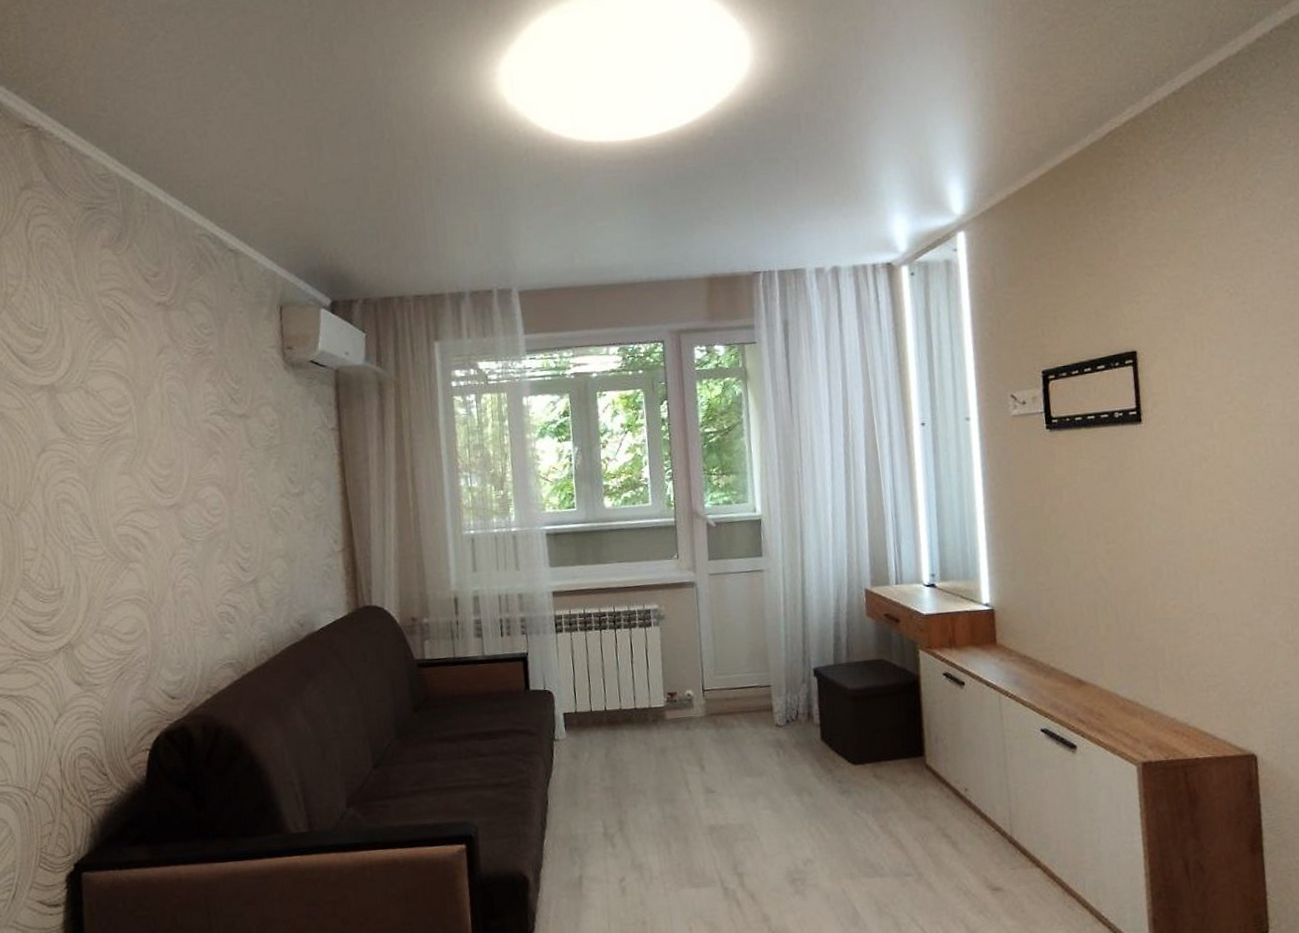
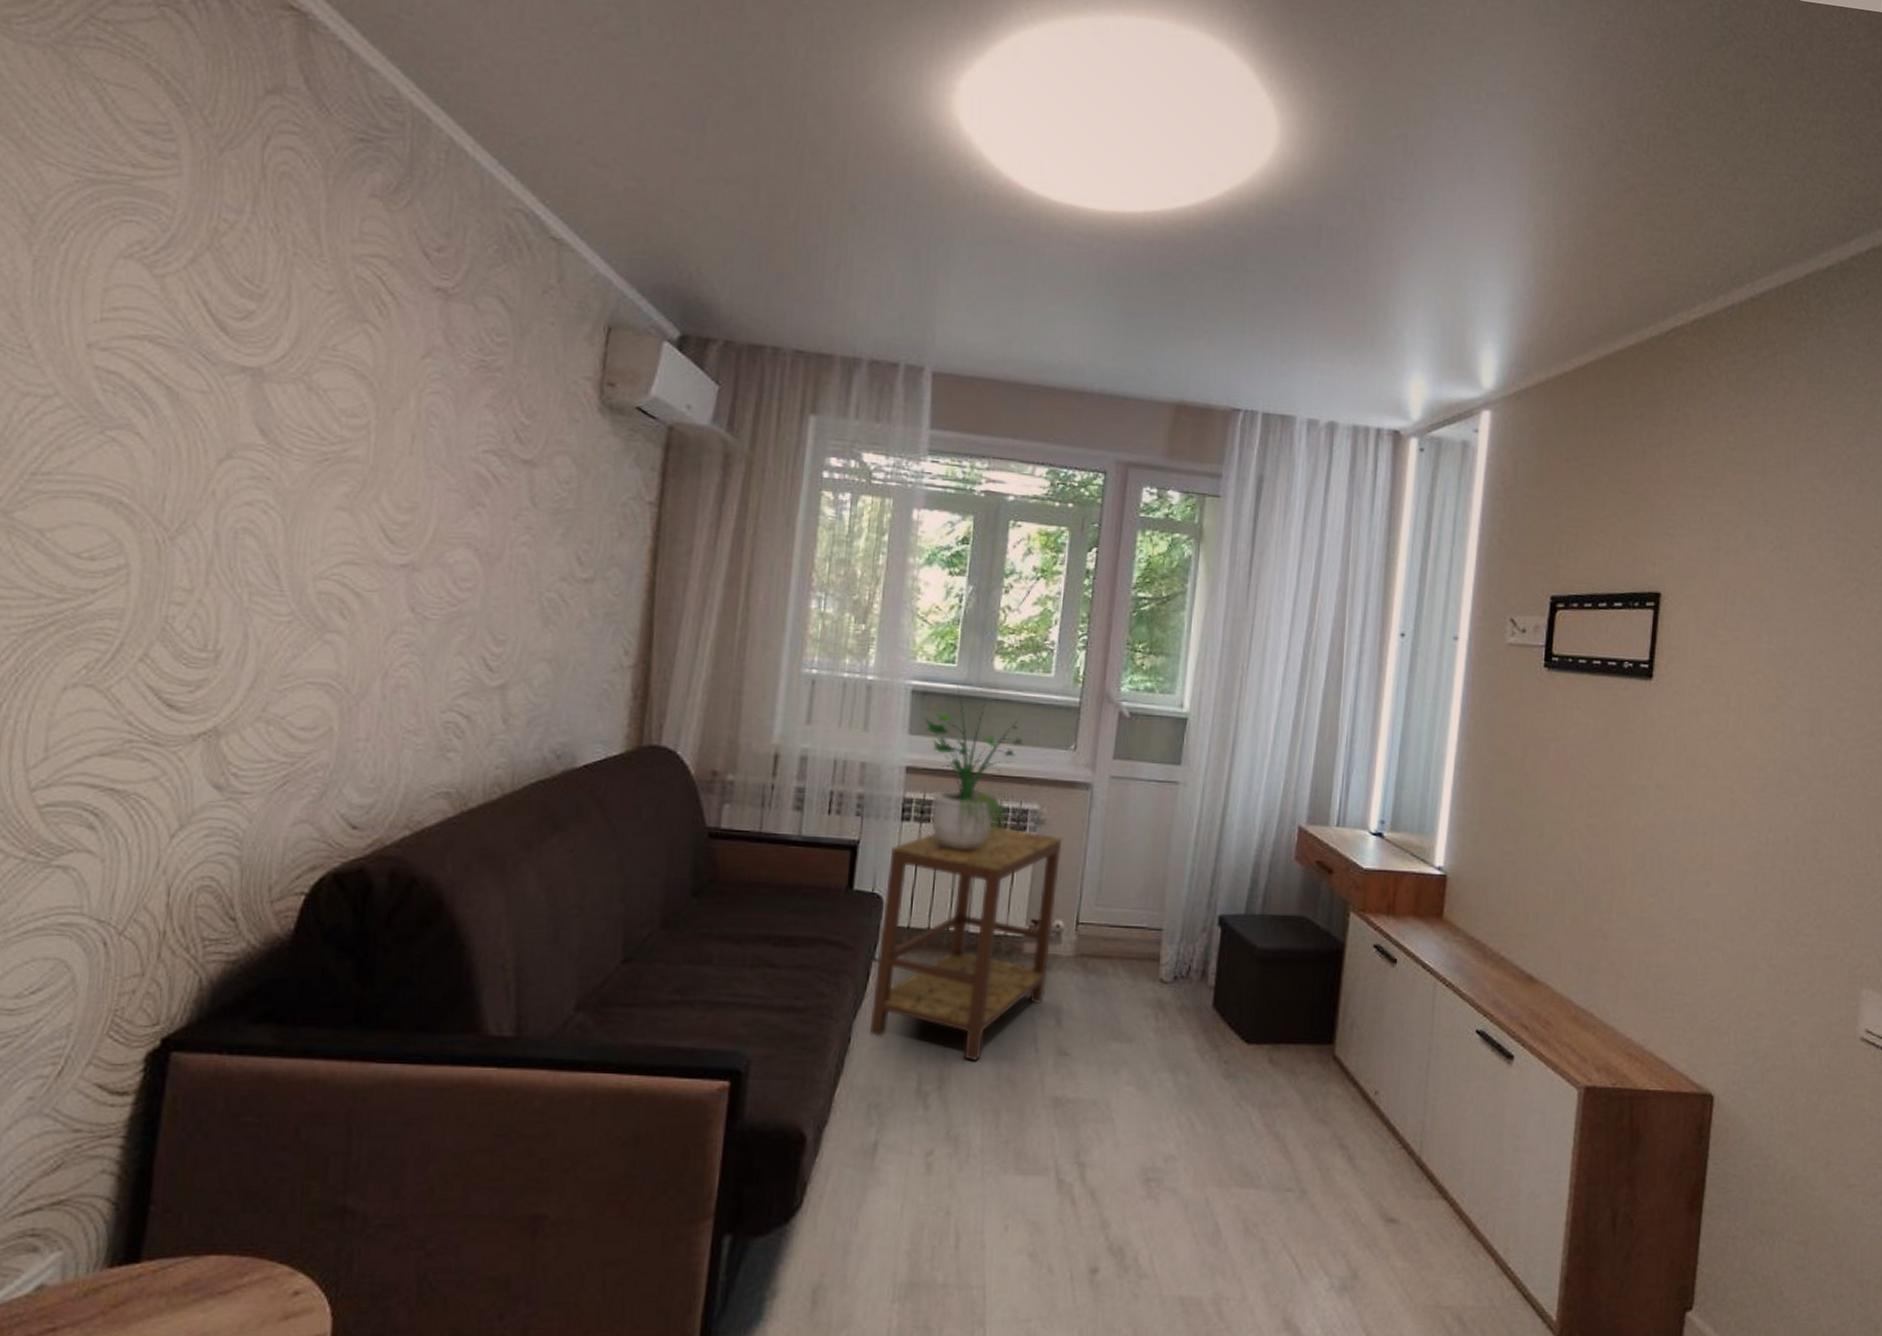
side table: none [552,625,688,807] -> present [869,825,1063,1062]
potted plant: none [559,524,638,649] -> present [924,685,1023,850]

